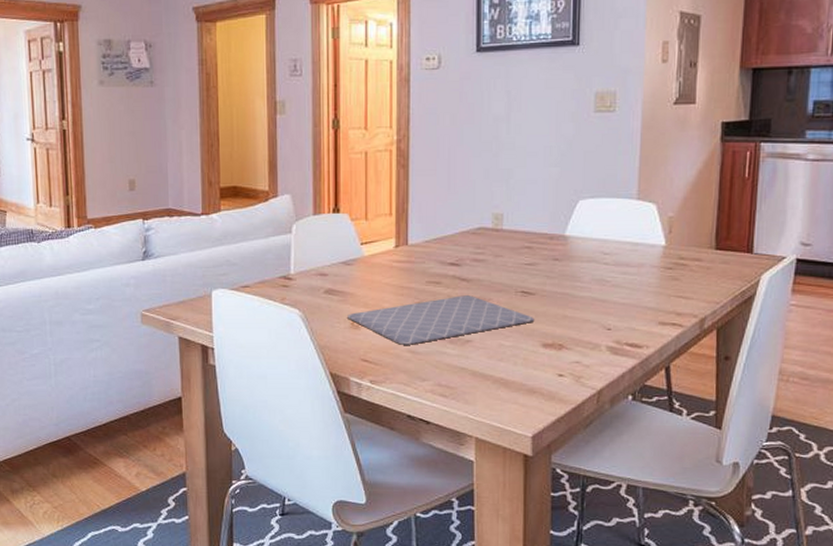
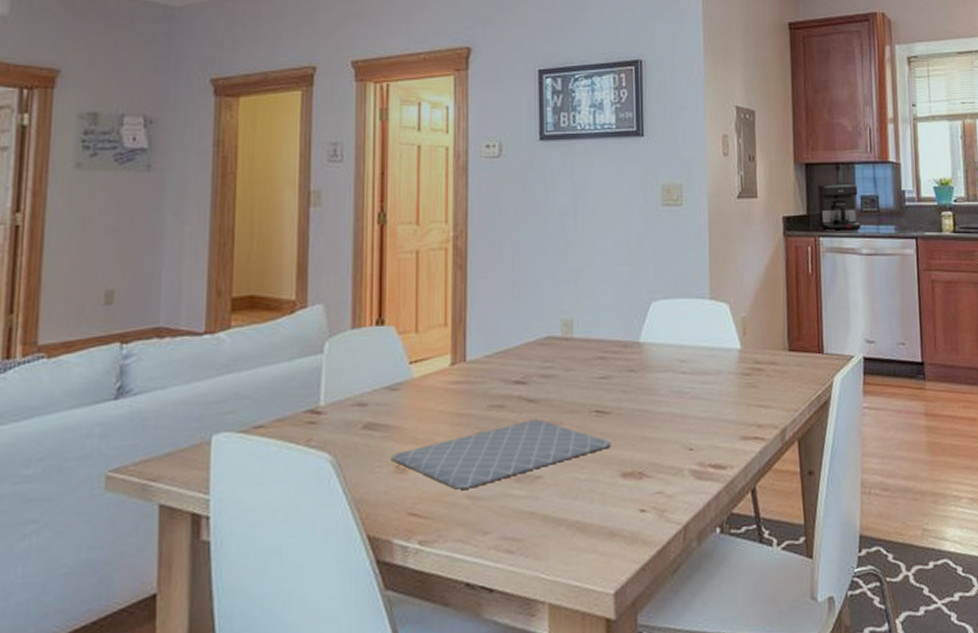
coffee maker: none [762,88,811,136] -> present [817,183,861,231]

